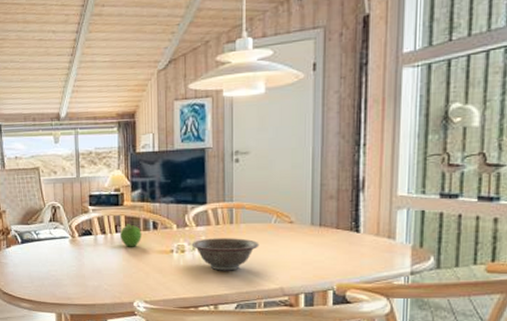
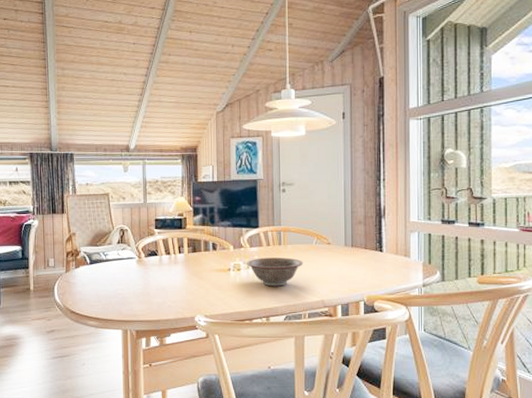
fruit: present [120,224,142,247] -> none [183,245,202,266]

